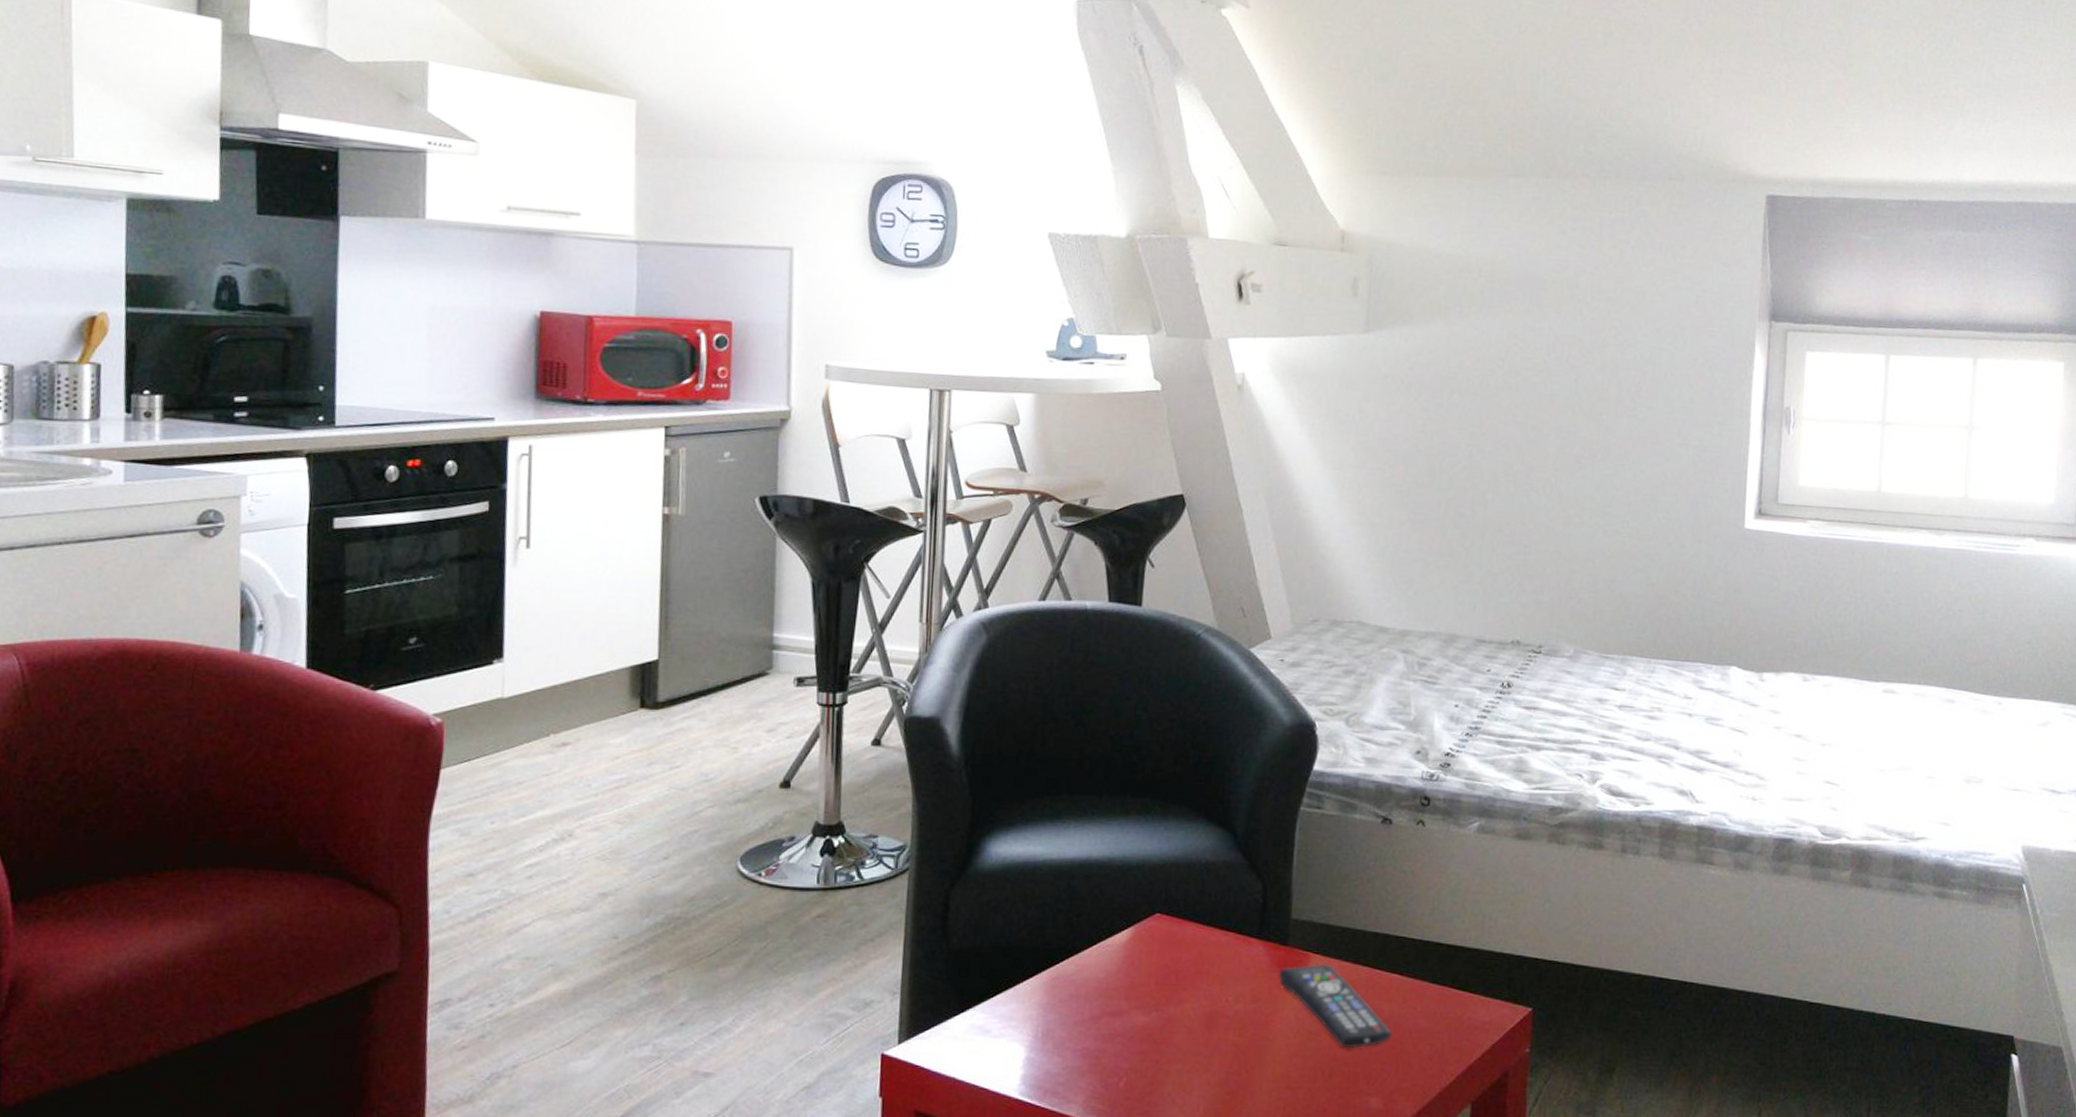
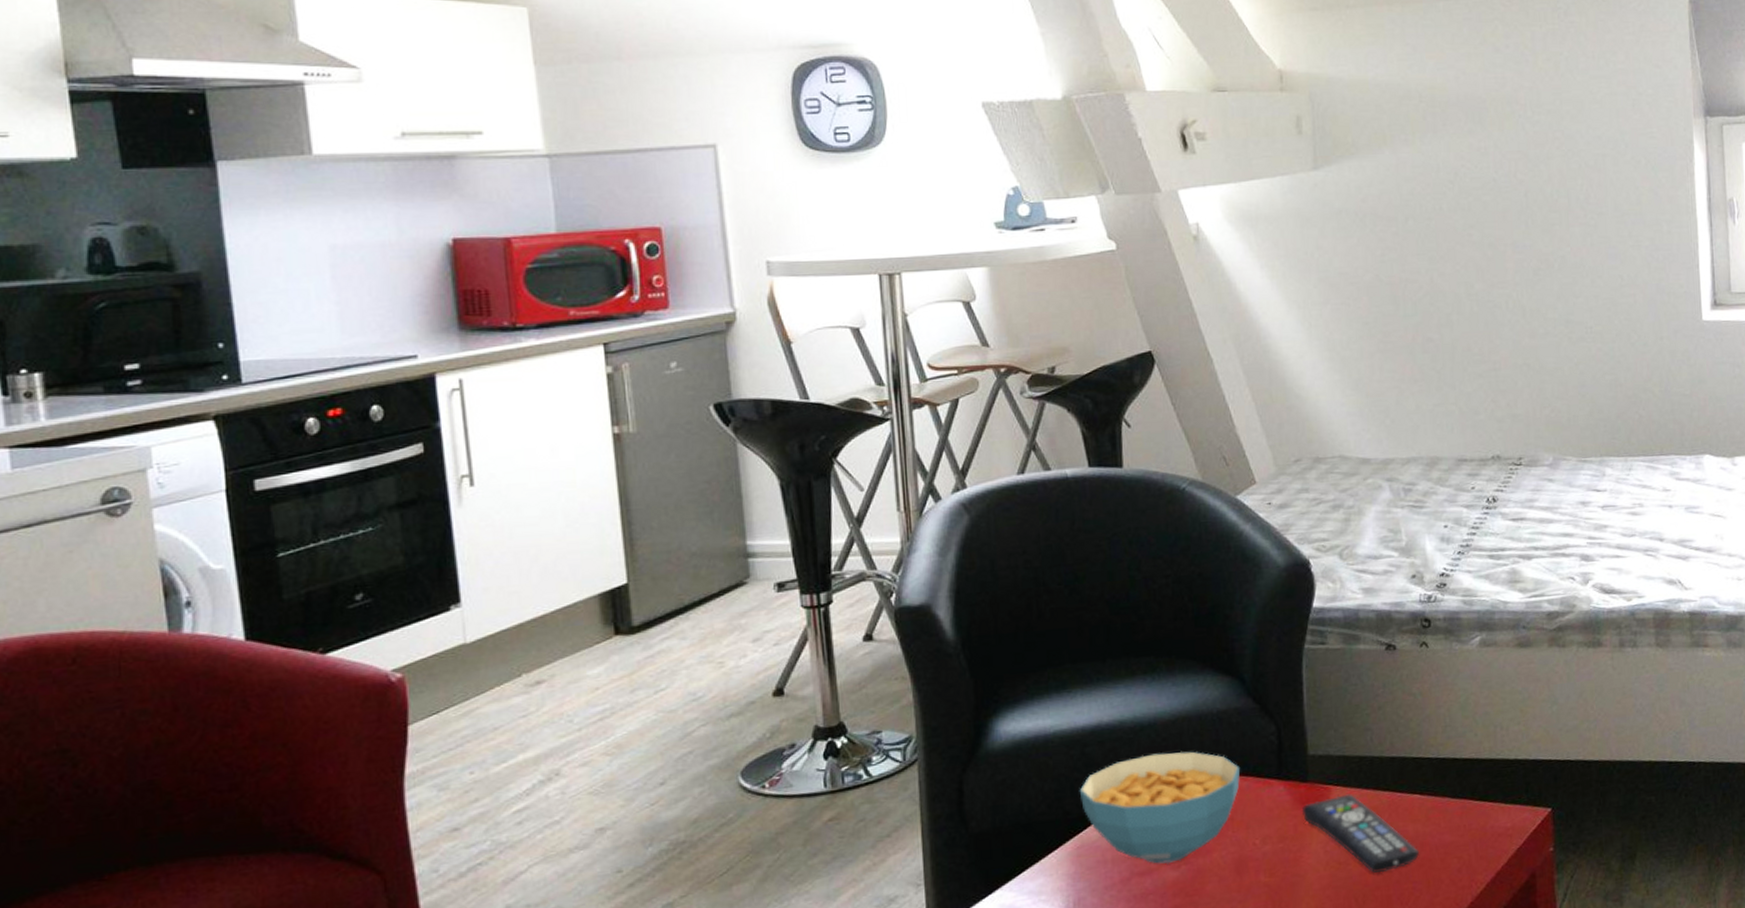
cereal bowl: none [1061,895,1222,1007] -> present [1079,751,1241,864]

